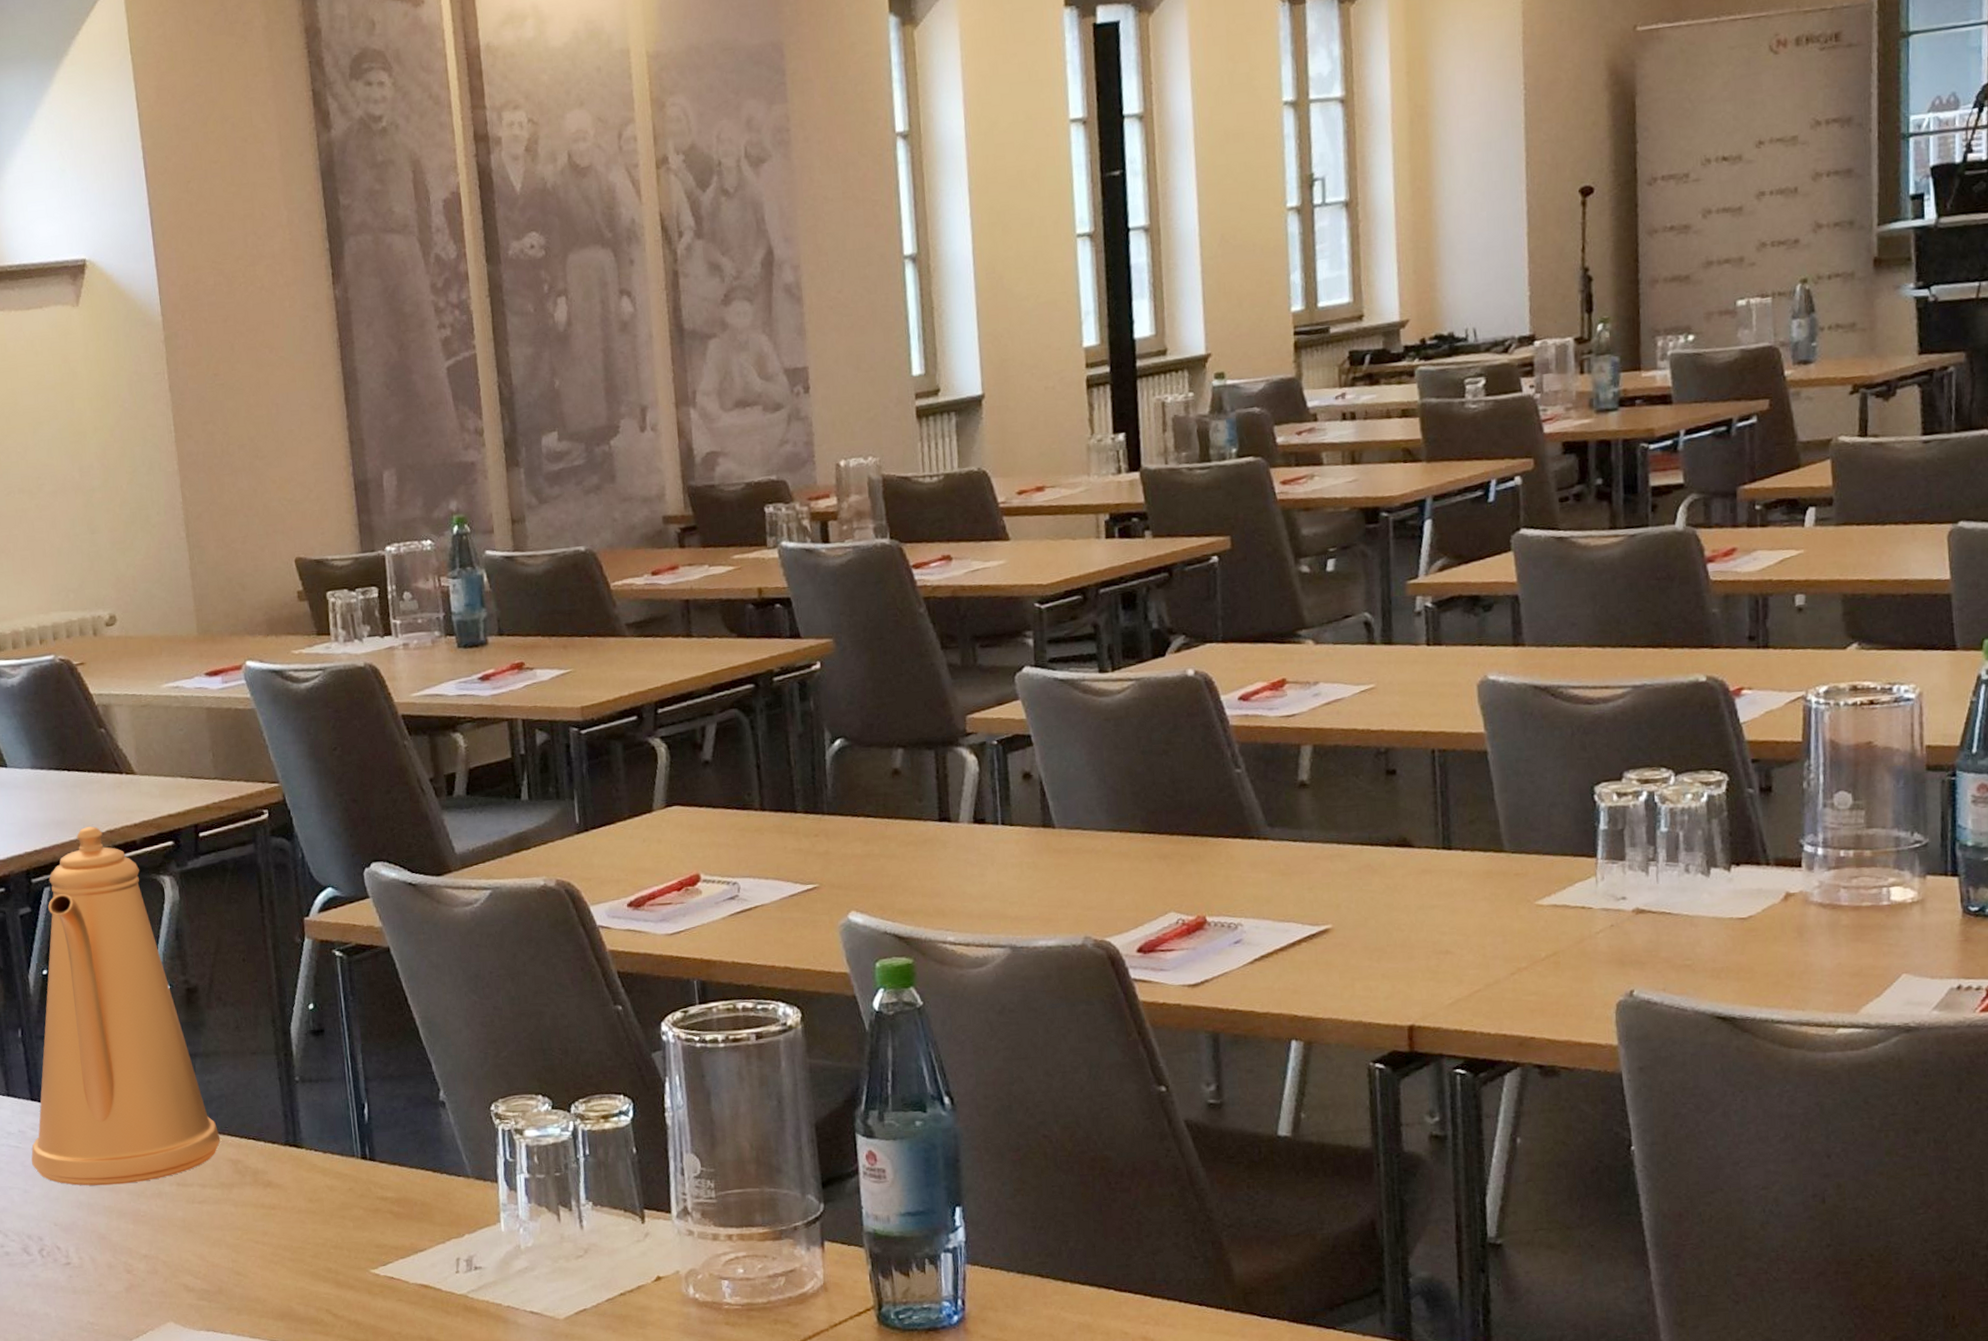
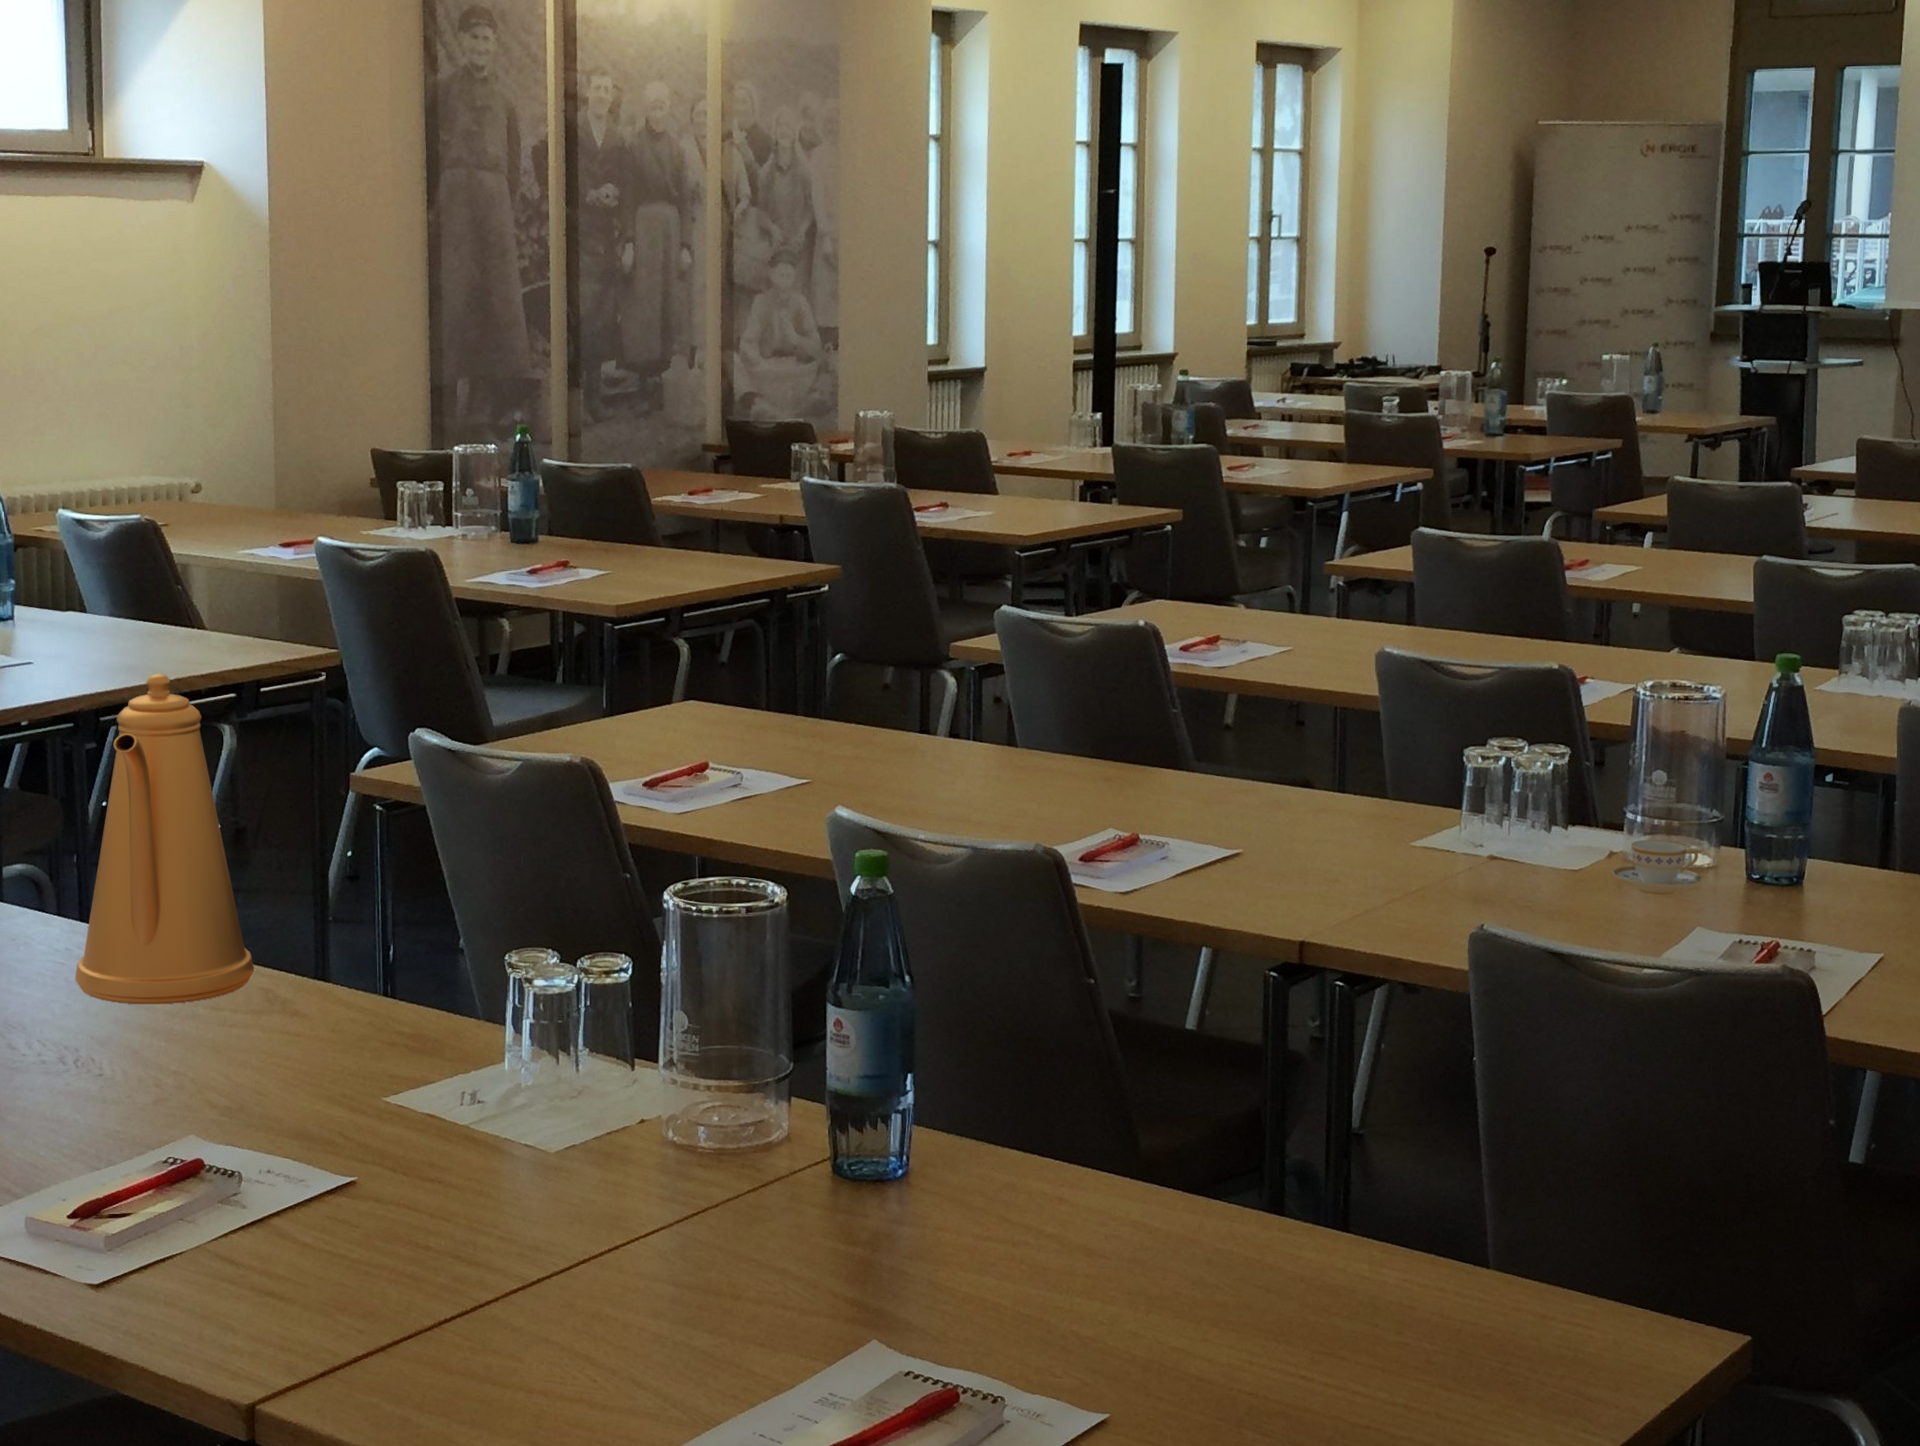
teacup: none [1789,874,1907,940] -> present [1611,840,1703,895]

